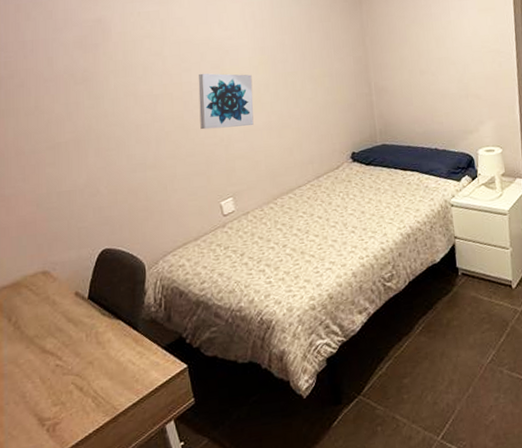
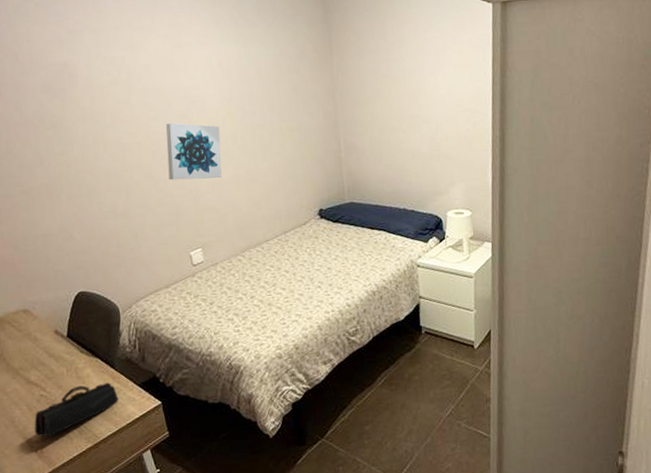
pencil case: none [46,347,142,413] -> present [34,382,119,438]

